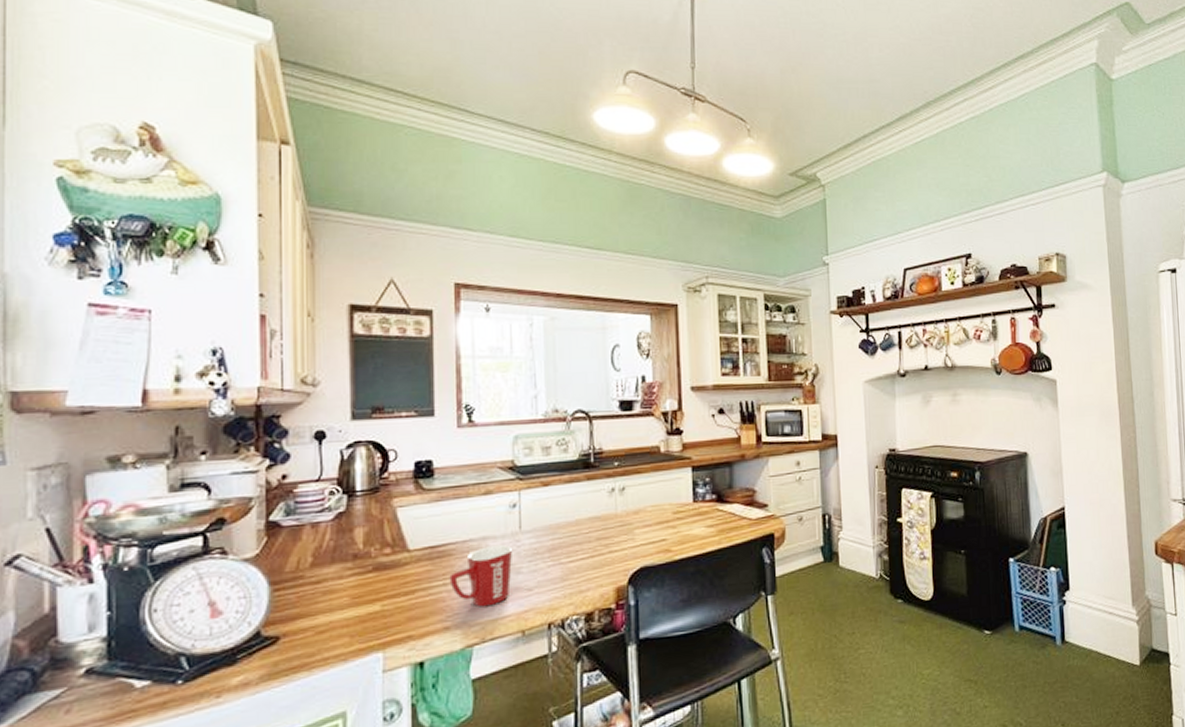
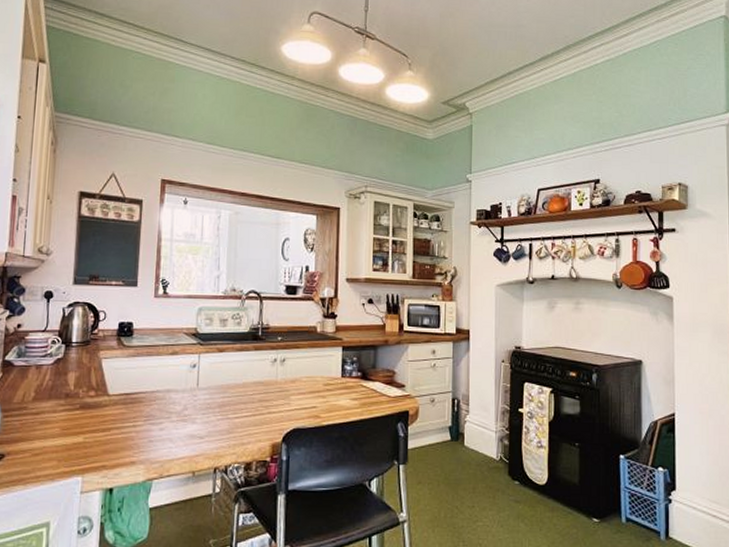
mug: present [449,544,513,607] -> none [138,397,191,448]

